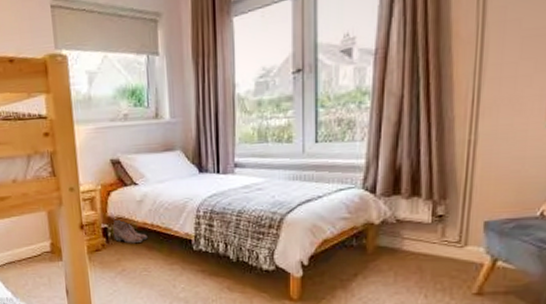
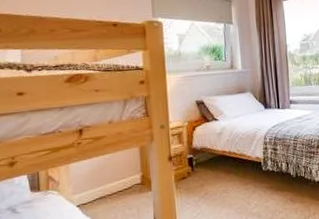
boots: present [112,218,148,244] -> none [197,149,226,170]

